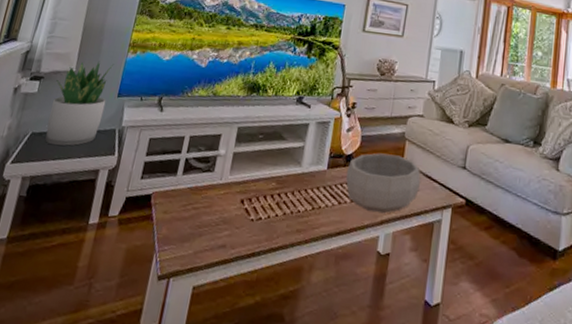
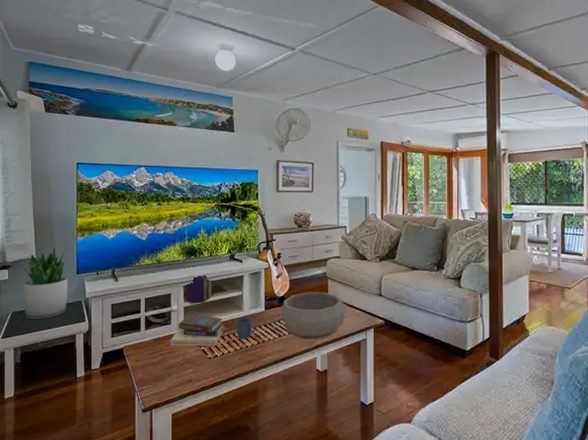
books: none [208,162,277,206] -> present [170,314,224,346]
books: none [236,116,272,151] -> present [185,274,213,303]
mug: none [289,174,314,202] -> present [236,317,256,340]

